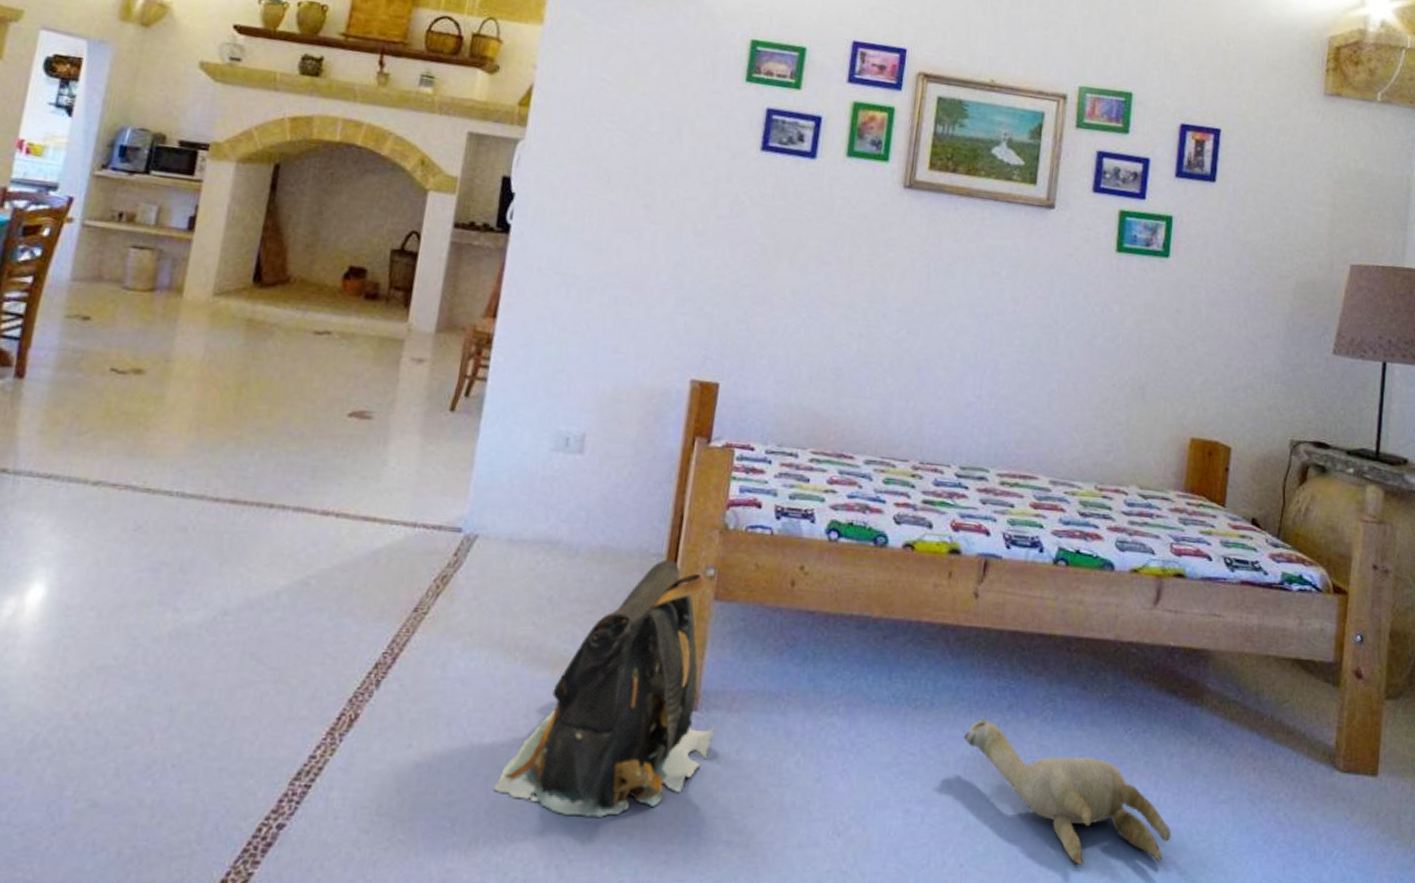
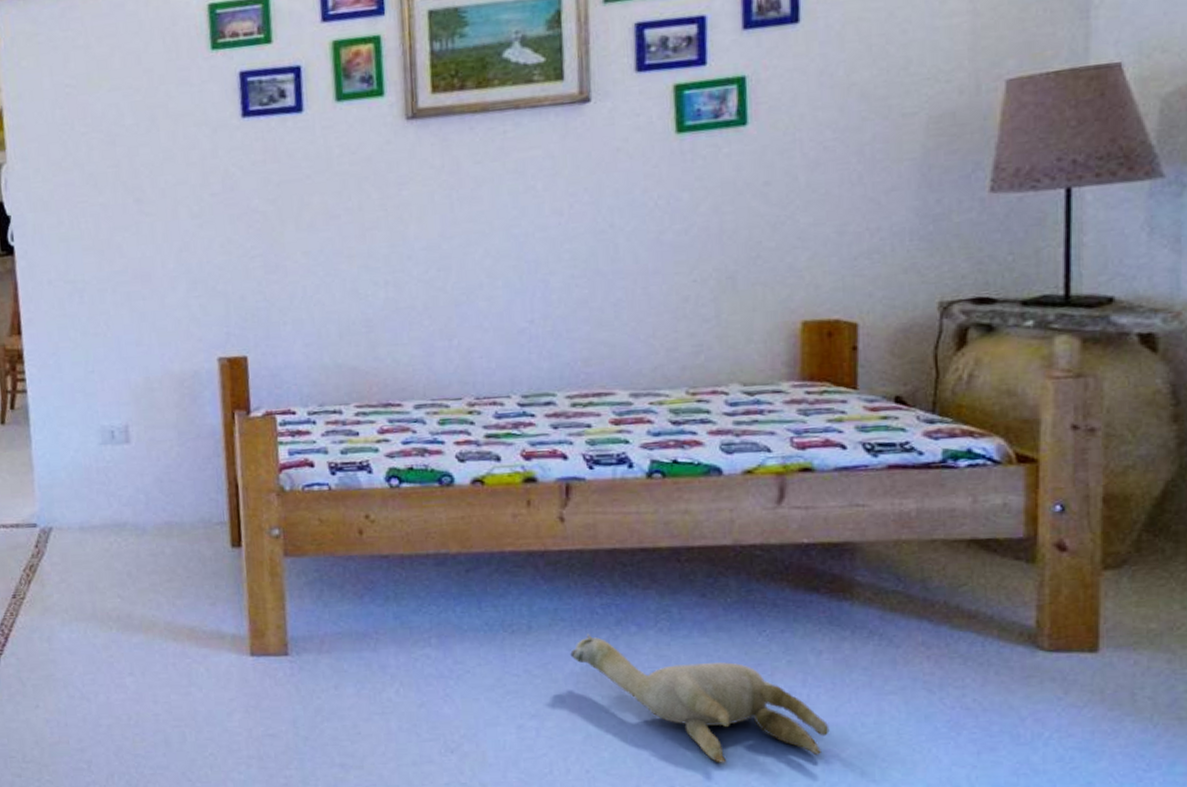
backpack: present [493,559,717,817] -> none [116,525,311,753]

